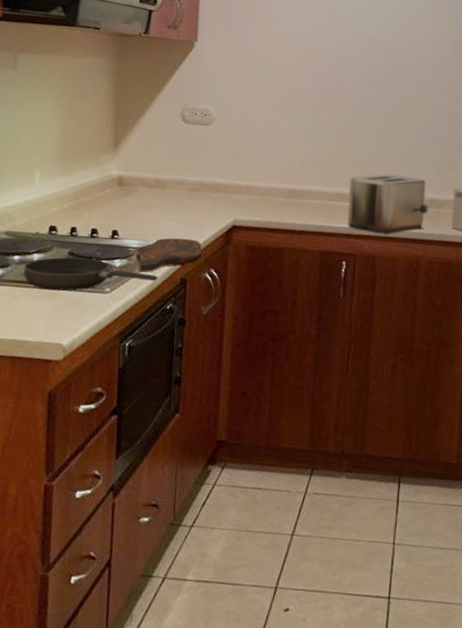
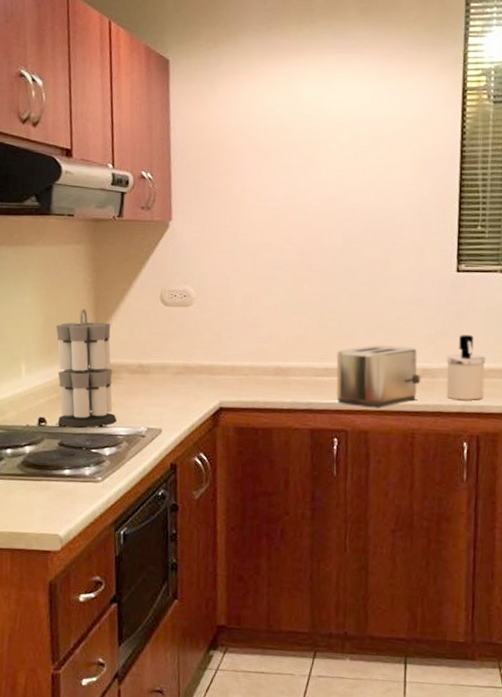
frying pan: present [23,257,159,290] -> none [17,448,149,481]
spice rack: none [69,120,130,238] -> present [56,308,117,428]
cutting board: present [134,237,202,272] -> none [123,423,190,459]

